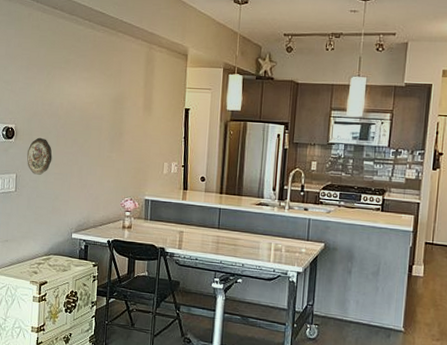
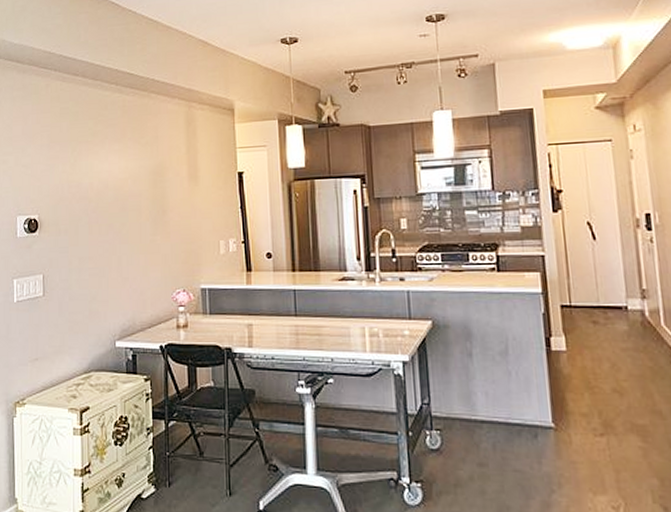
decorative plate: present [26,137,52,175] -> none [54,227,85,272]

